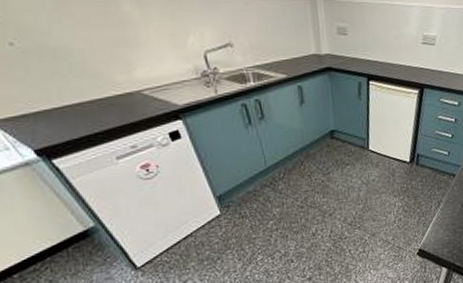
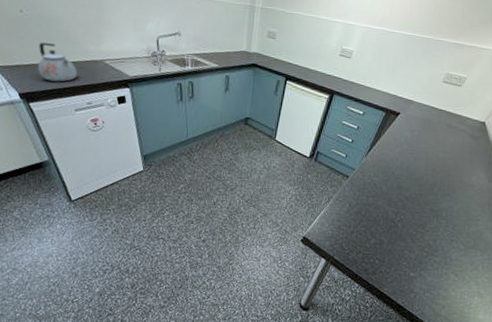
kettle: none [47,79,110,128] -> present [38,42,78,82]

